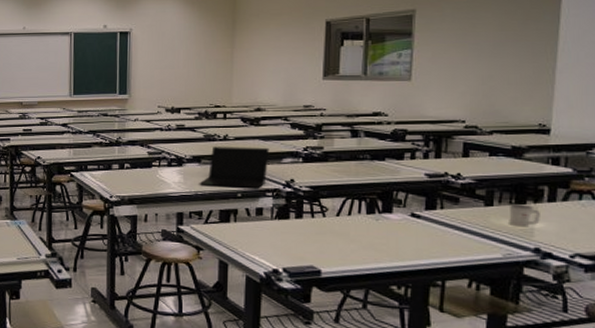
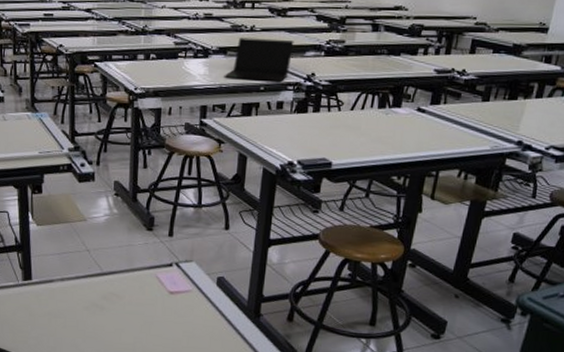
mug: present [507,204,540,229] -> none [499,100,528,123]

